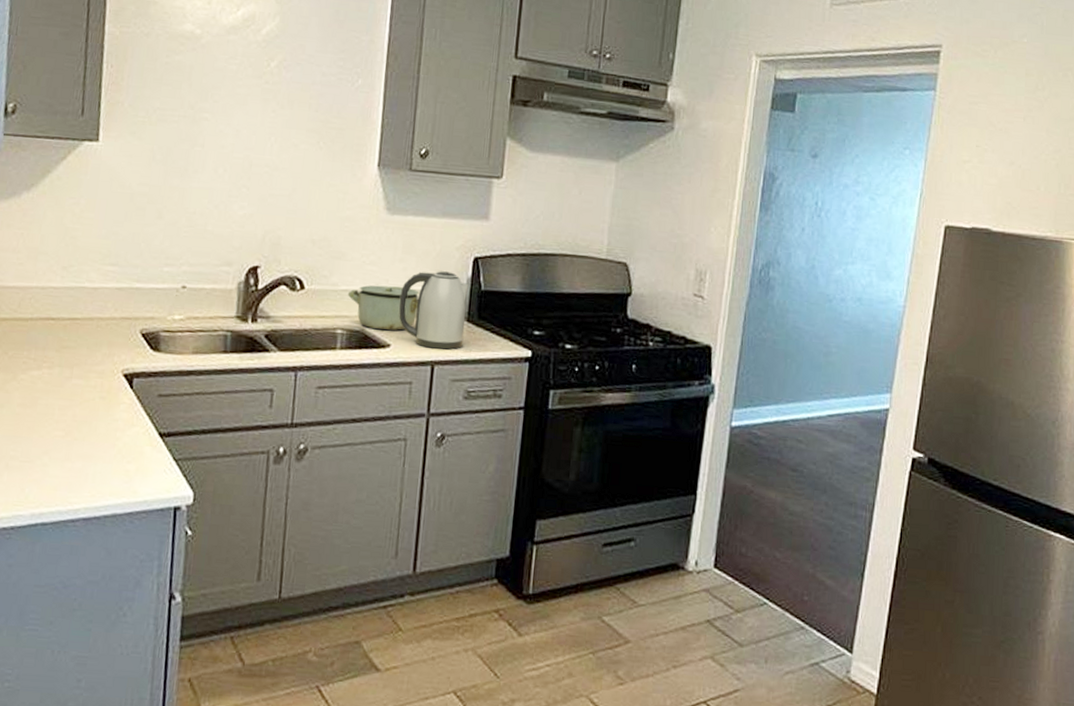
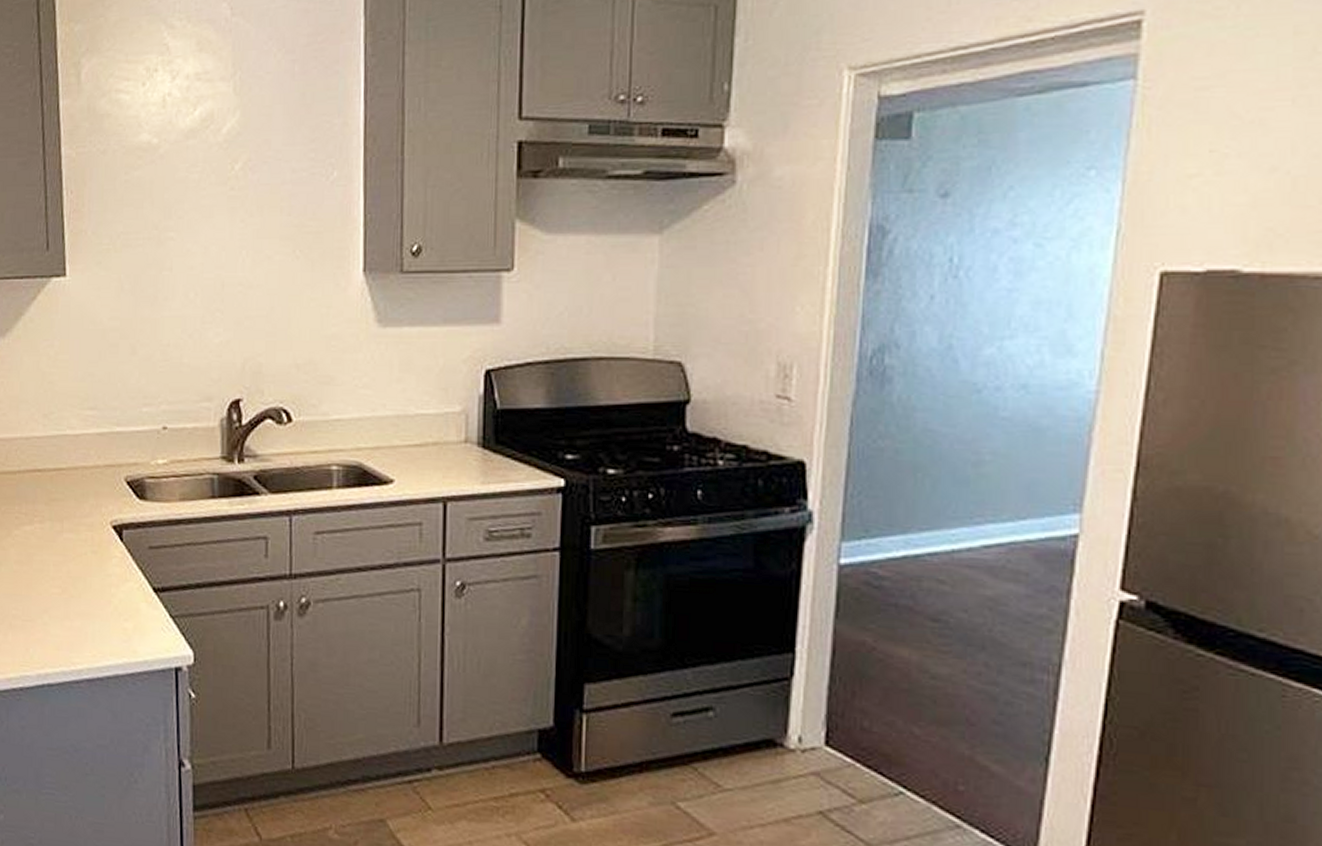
cooking pot: present [347,285,420,331] -> none [340,411,423,464]
kettle: present [398,271,470,350] -> none [400,389,483,483]

